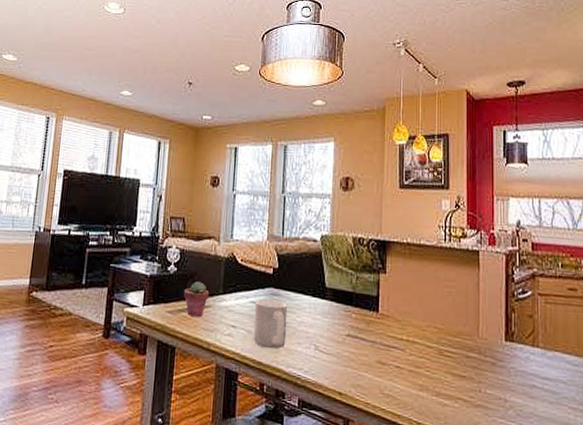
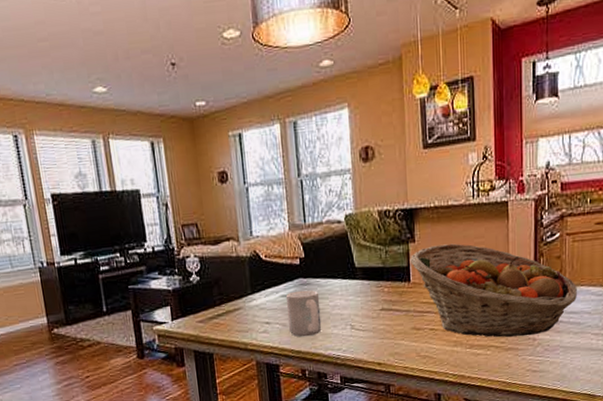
potted succulent: present [183,281,210,317] -> none [211,286,238,322]
fruit basket: none [379,280,552,396] -> present [409,243,578,338]

